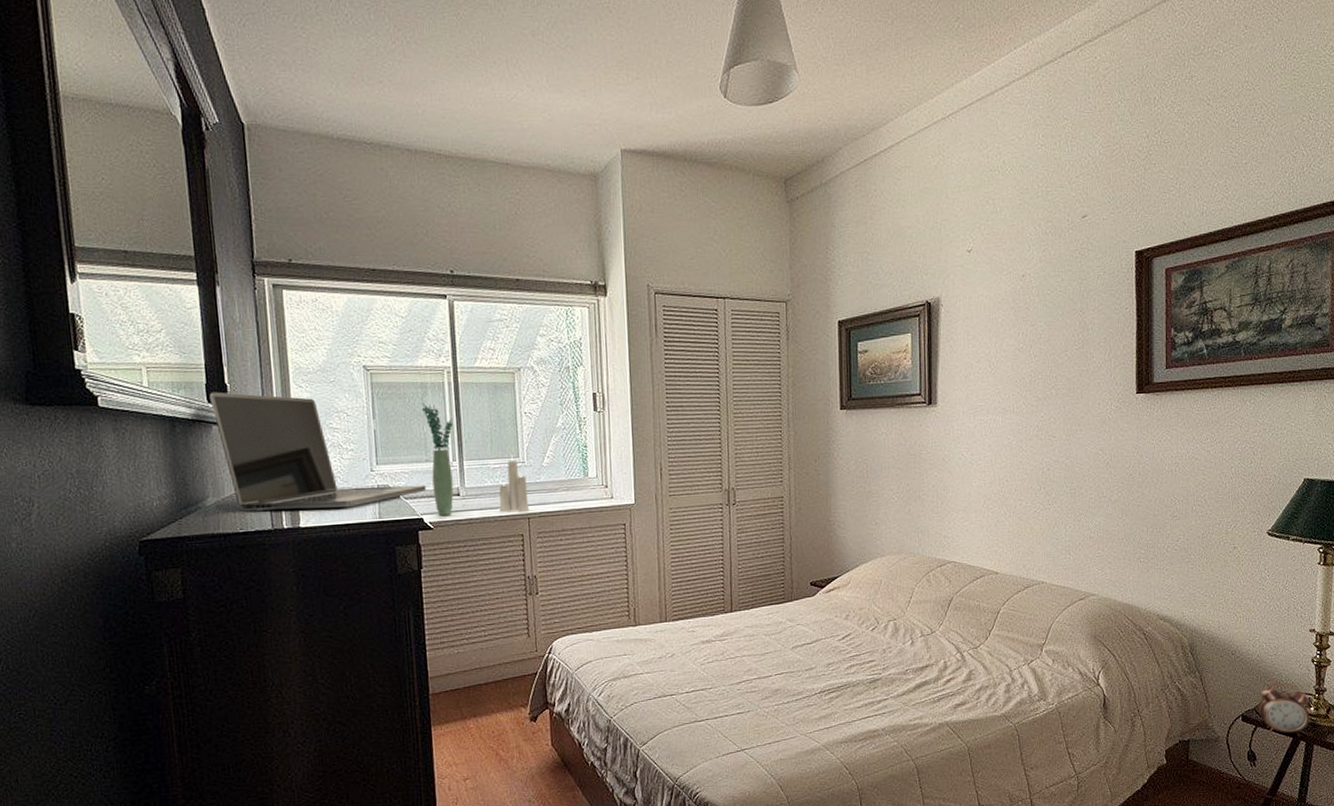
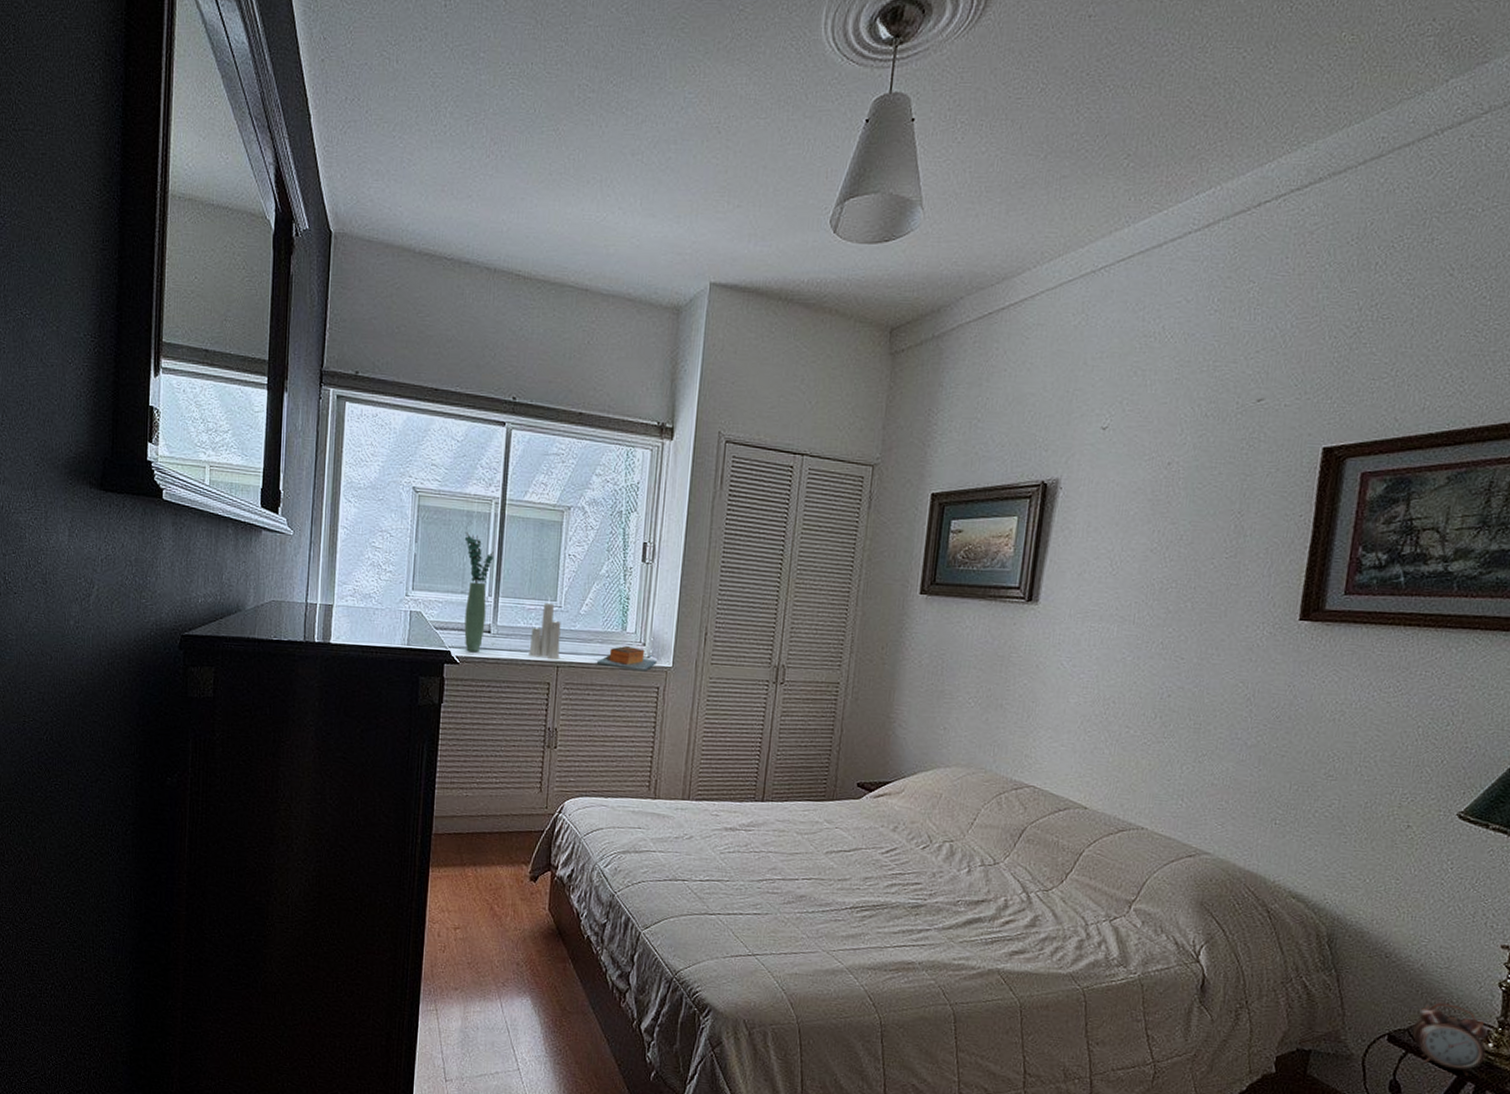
laptop: present [209,392,427,511] -> none [263,497,458,630]
wooden box: none [565,490,620,512] -> present [597,646,657,672]

